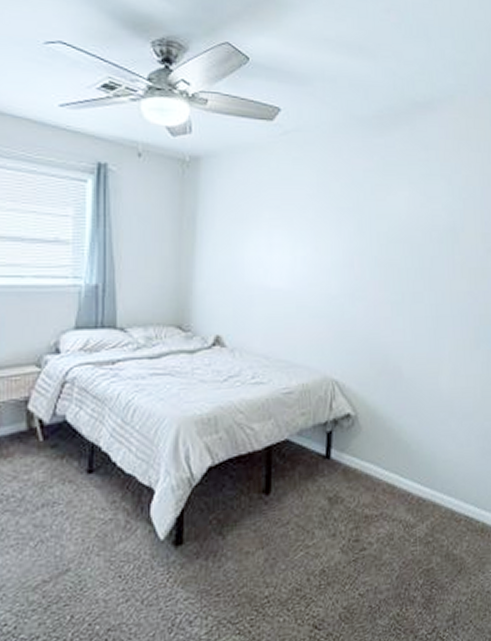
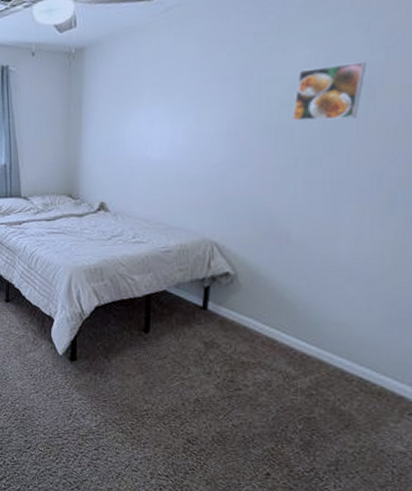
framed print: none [397,208,451,259] -> present [291,61,367,121]

